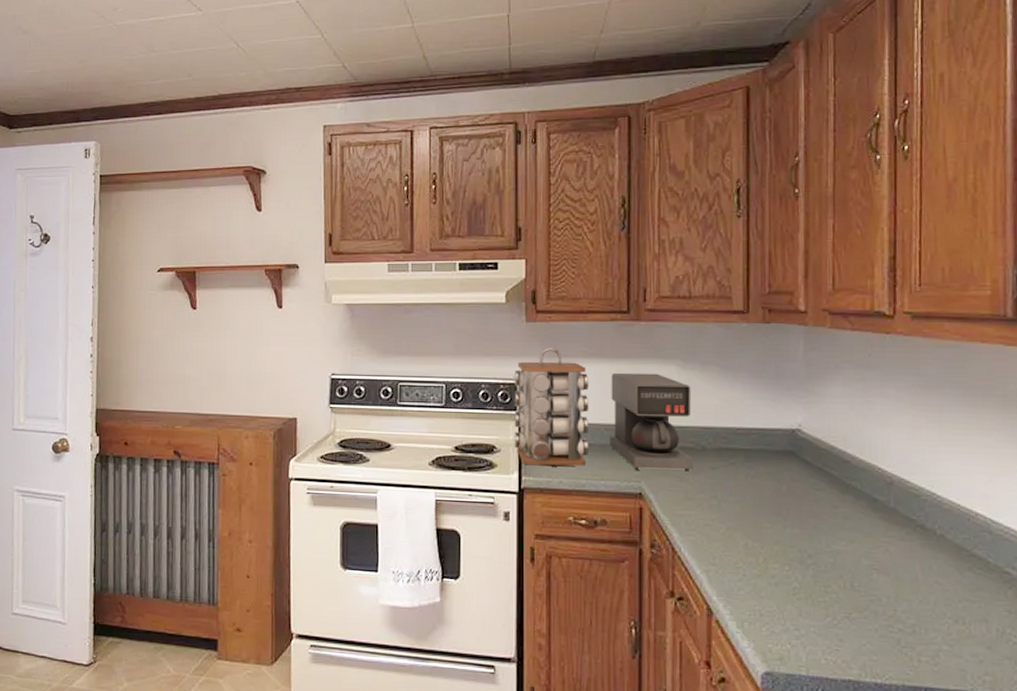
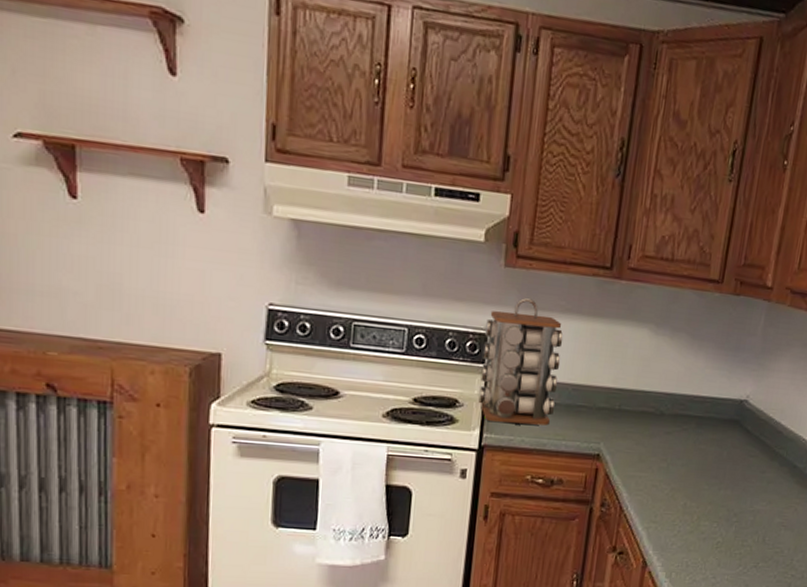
coffee maker: present [609,372,694,472] -> none [575,332,660,435]

